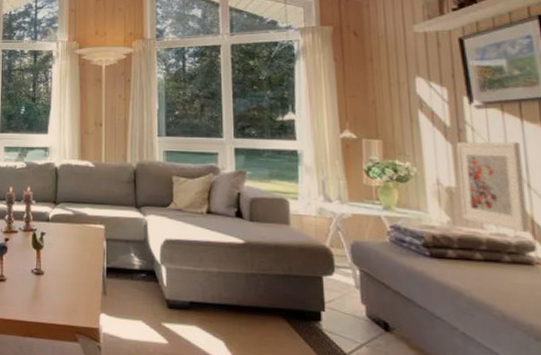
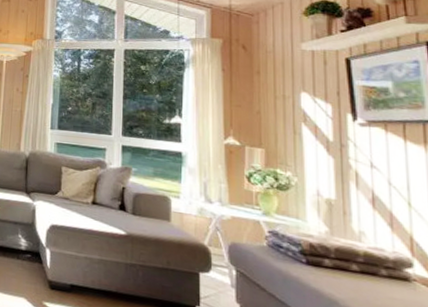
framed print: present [456,141,529,233] -> none [338,157,408,250]

